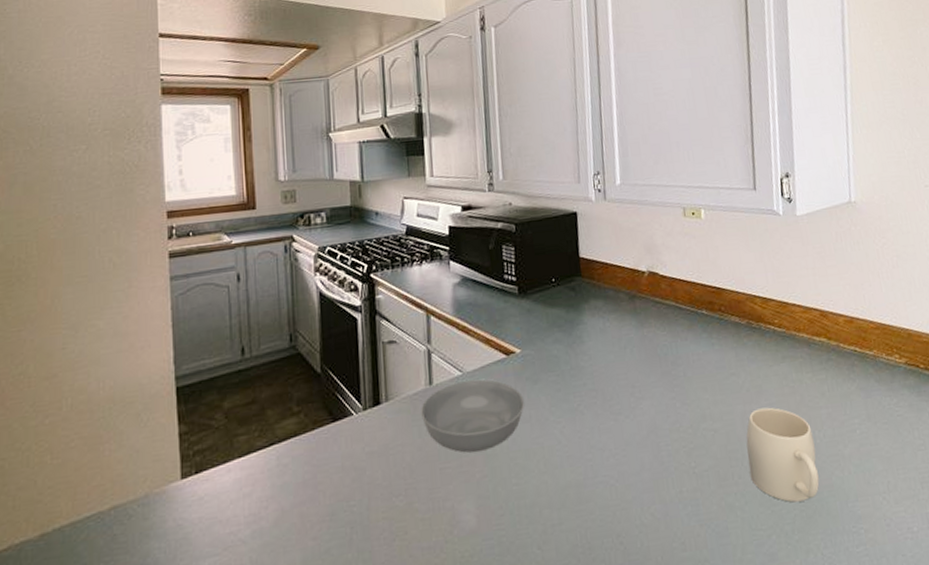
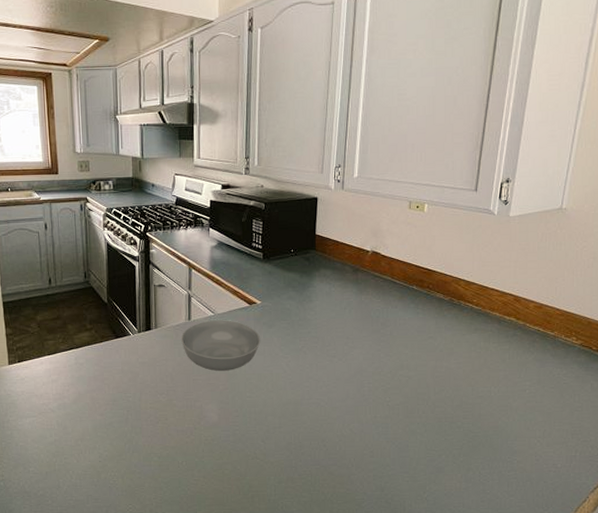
mug: present [746,407,820,503] -> none [432,365,489,435]

